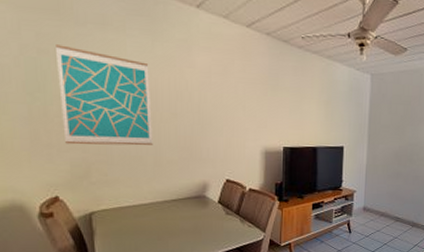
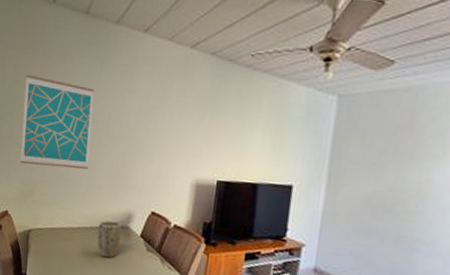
plant pot: none [173,192,199,227] -> present [97,220,122,258]

